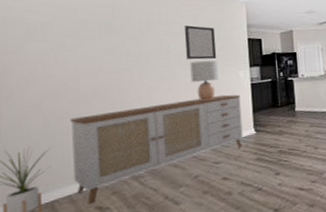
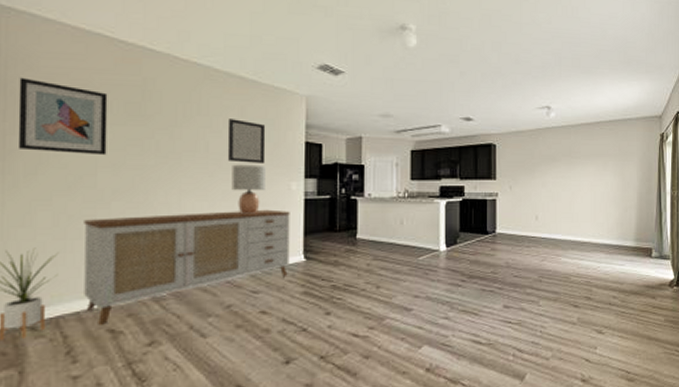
wall art: none [8,7,86,67] -> present [17,77,108,156]

